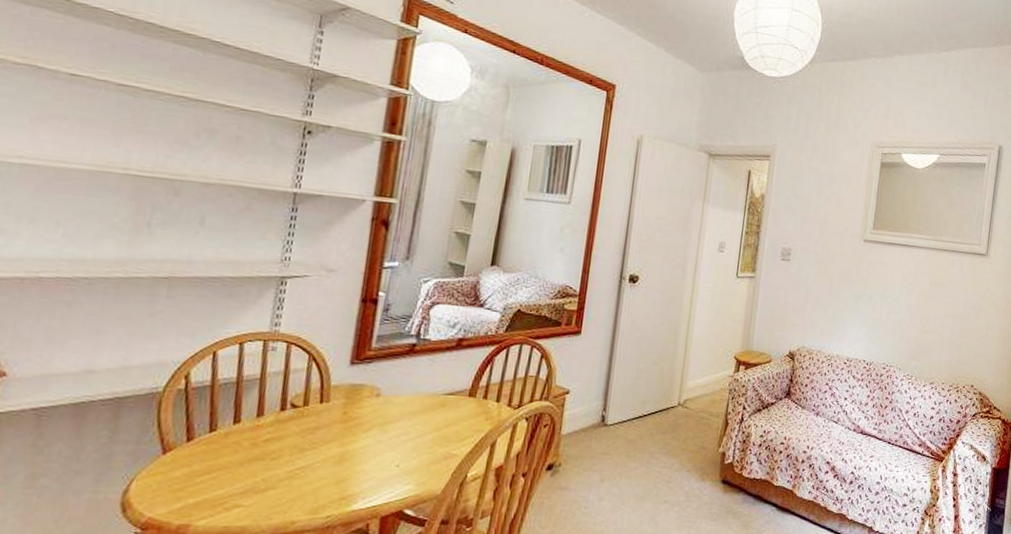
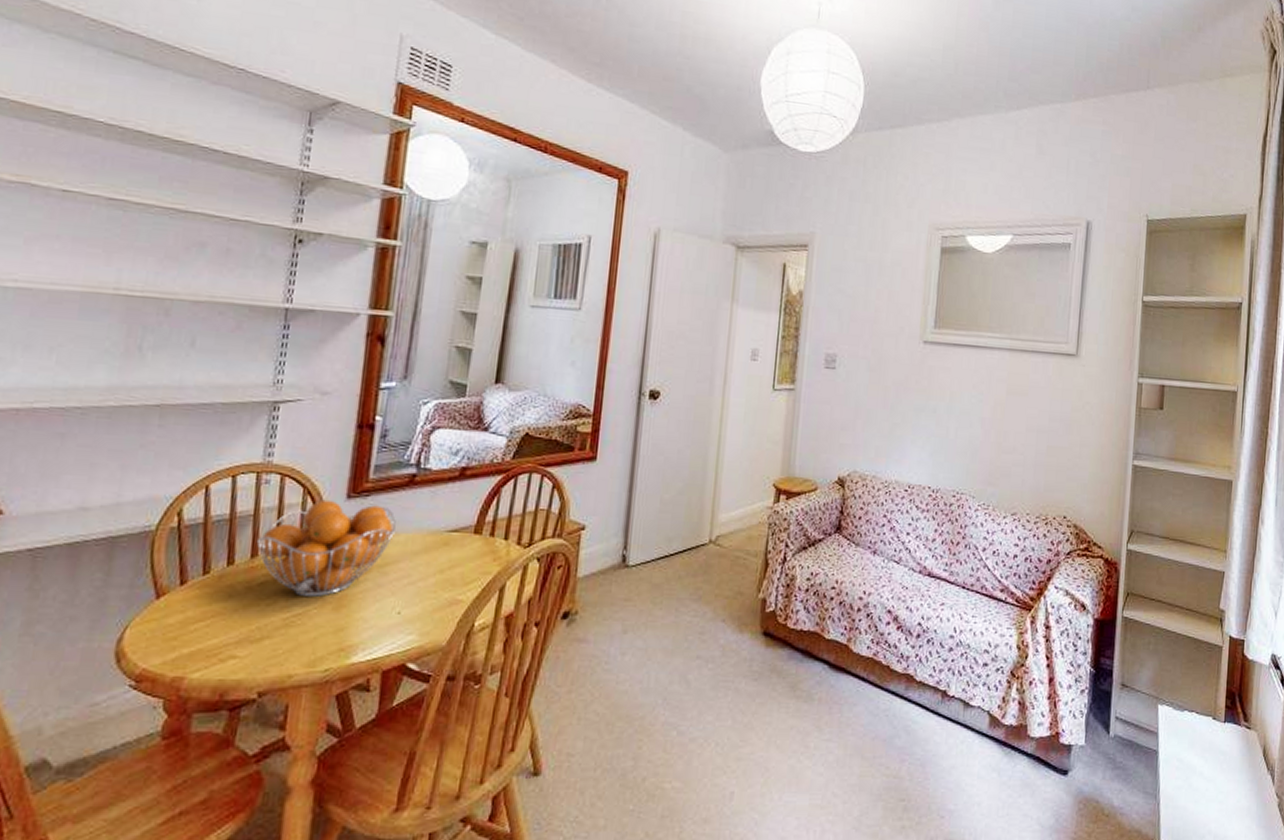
fruit basket: none [262,365,396,452] -> present [256,499,396,597]

